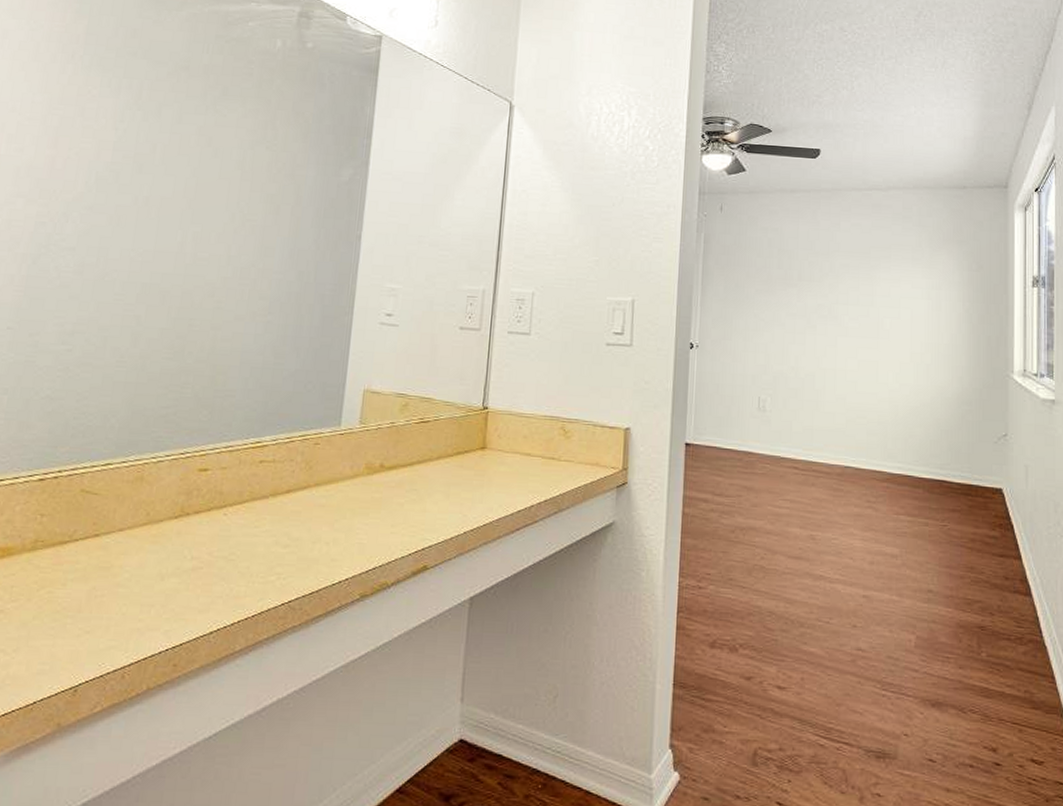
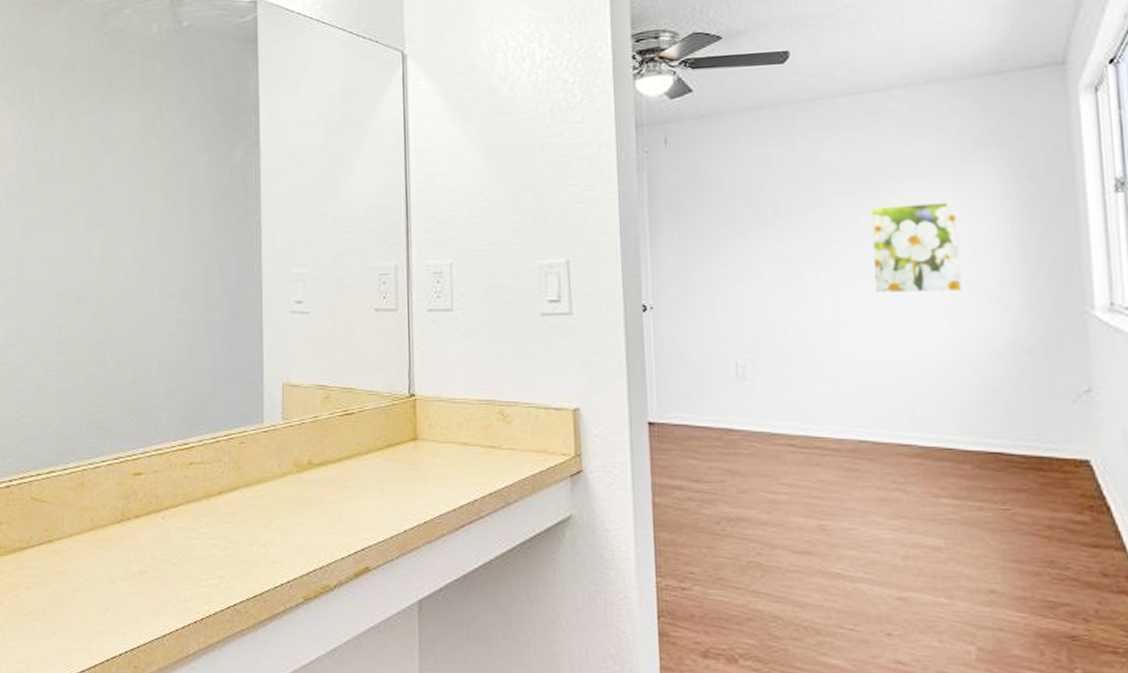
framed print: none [866,280,928,353] -> present [869,201,962,294]

